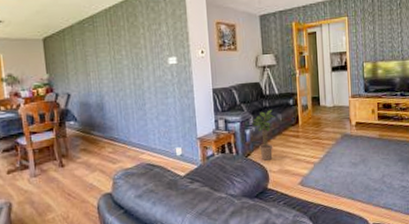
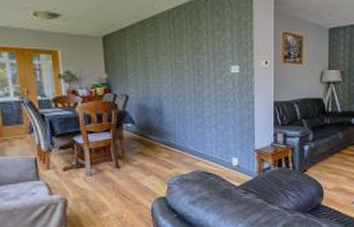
potted plant: present [252,109,275,161] -> none [311,127,335,177]

